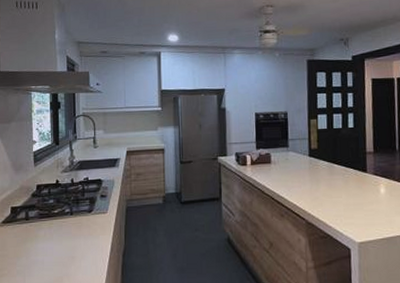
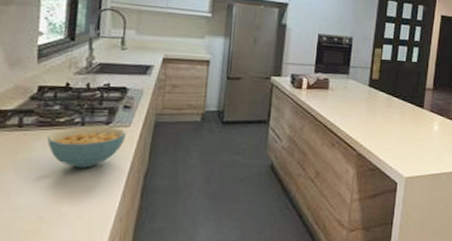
cereal bowl: none [46,214,104,251] -> present [47,125,126,168]

